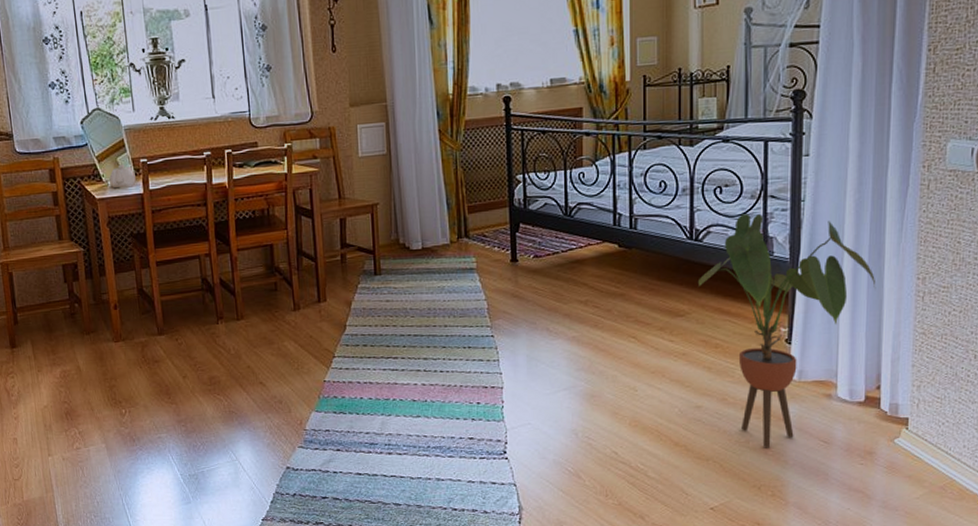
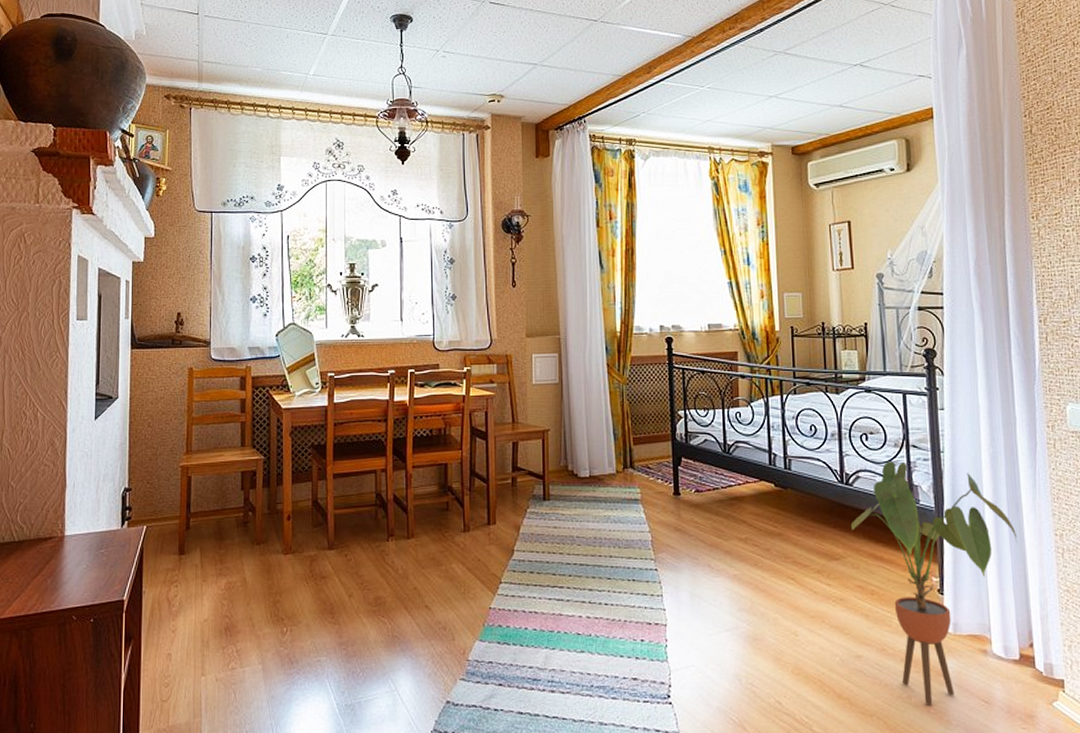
teapot: present [109,164,137,189] -> none [297,377,323,400]

